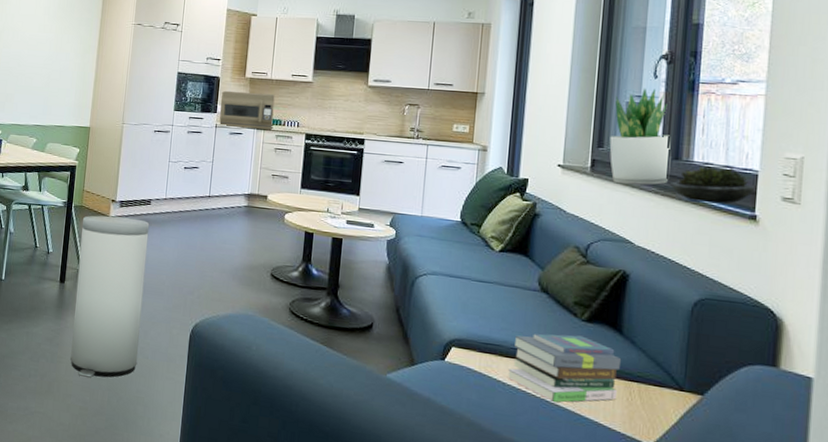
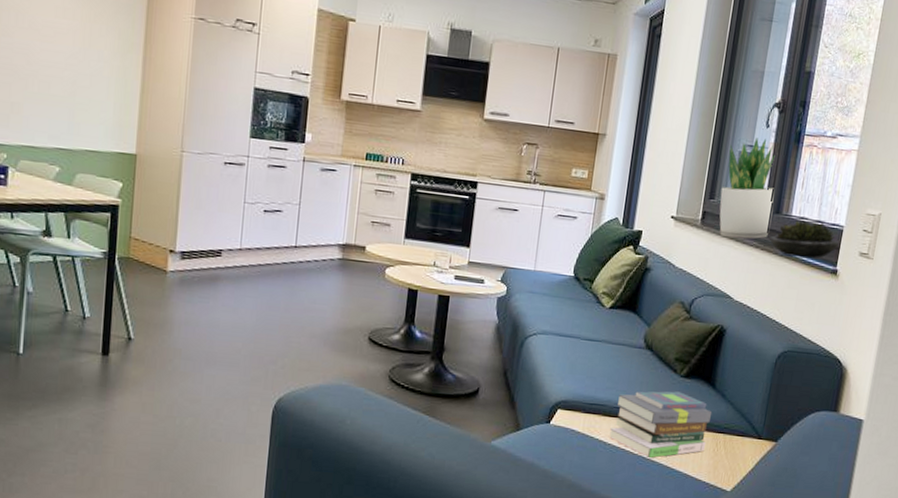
pedal bin: present [70,215,150,378] -> none [120,269,221,469]
microwave: present [219,91,275,130] -> none [308,116,377,167]

